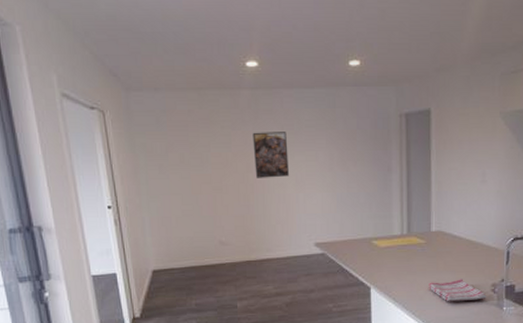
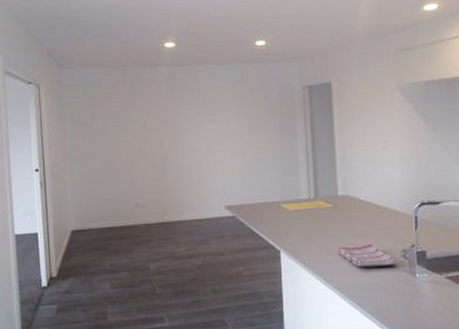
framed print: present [252,132,289,178] -> none [169,102,201,144]

